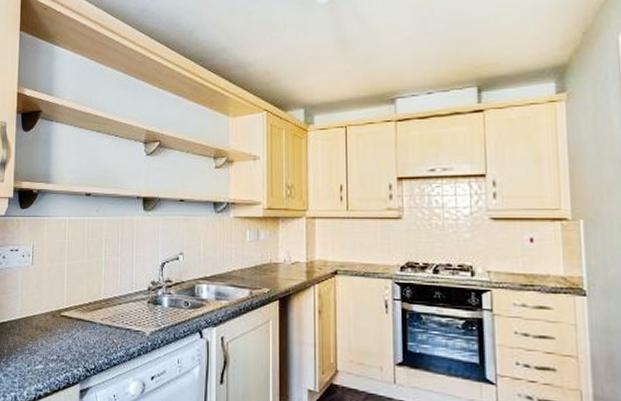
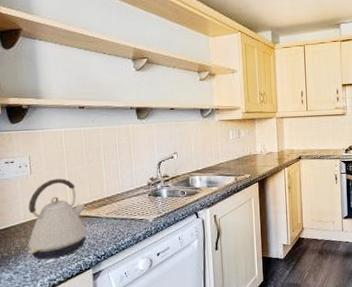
kettle: none [19,273,81,365] -> present [27,179,87,260]

